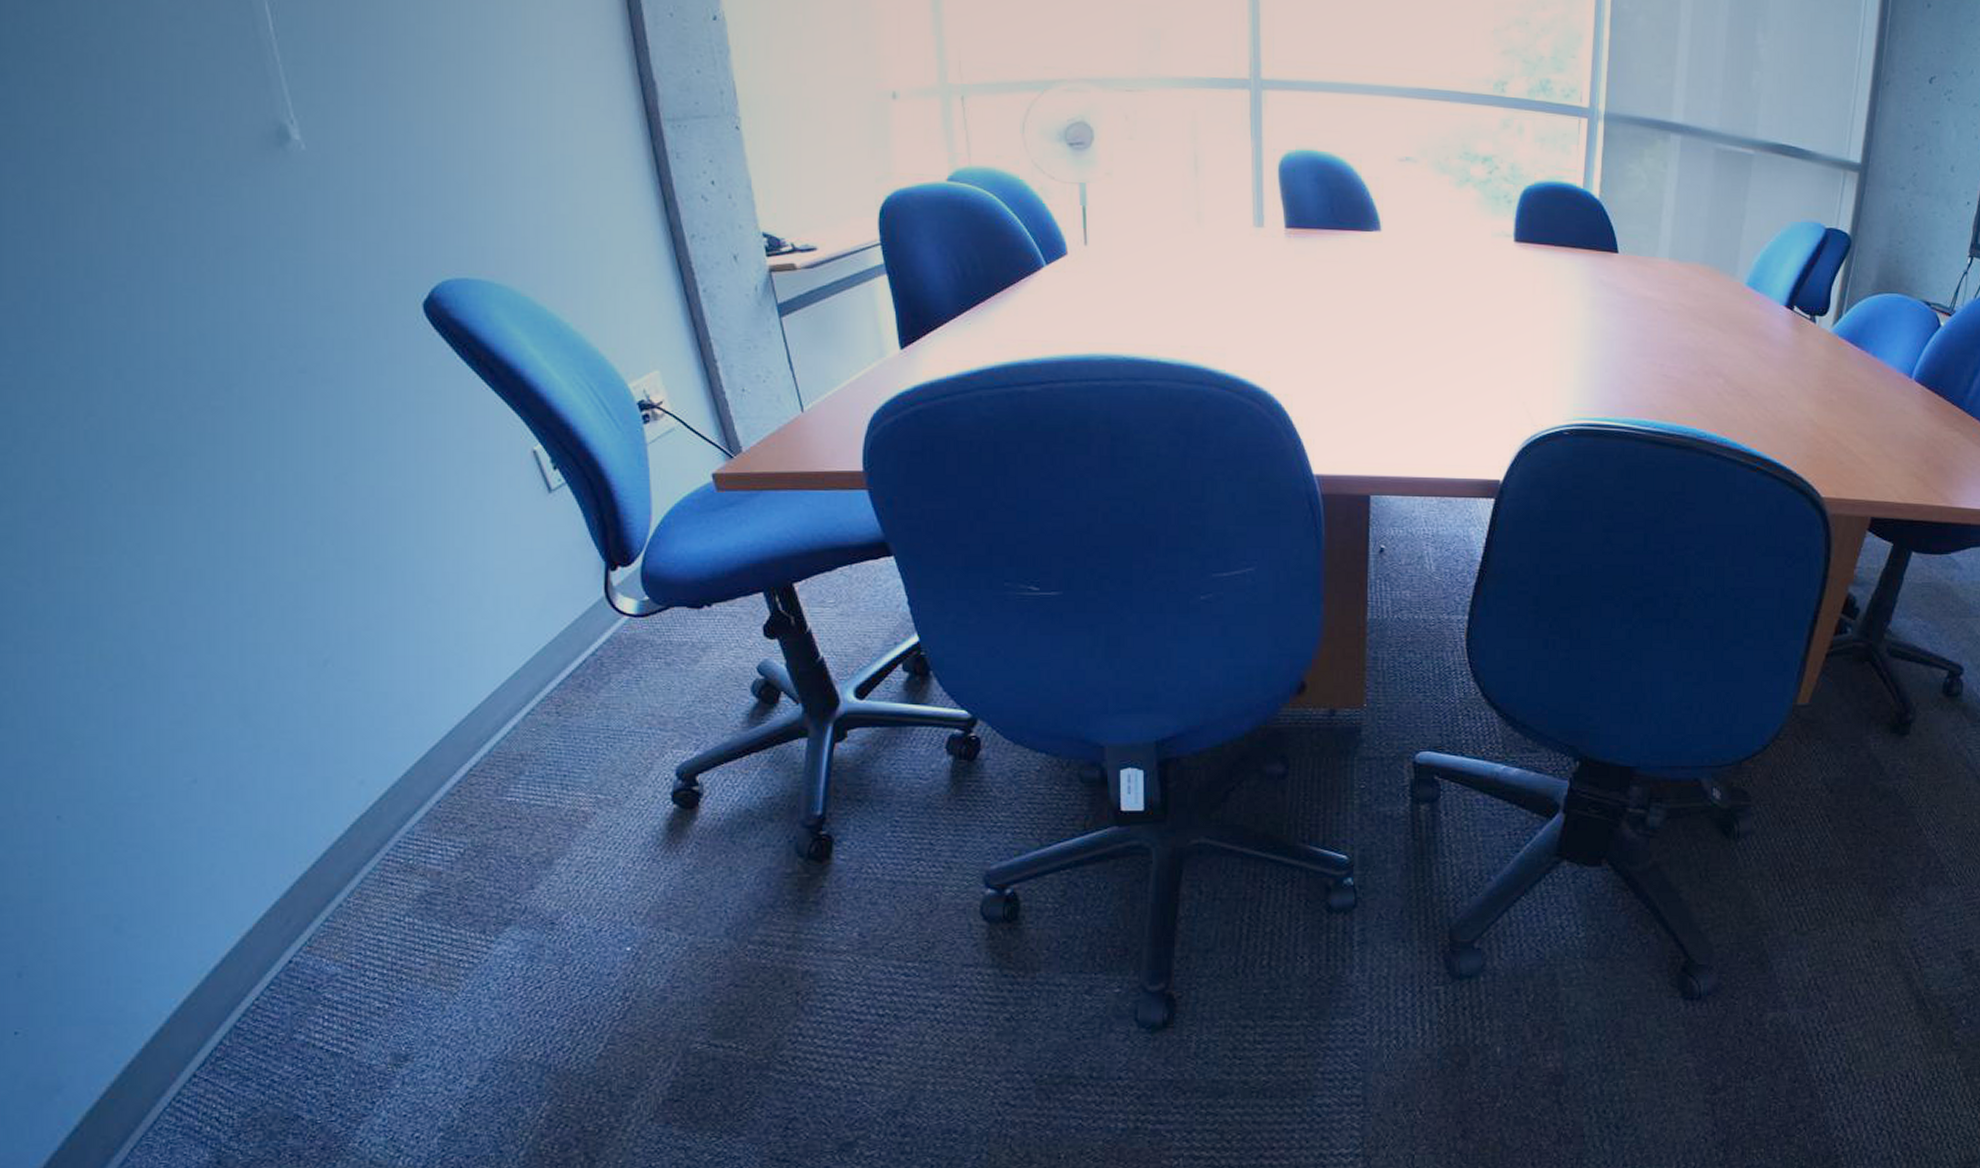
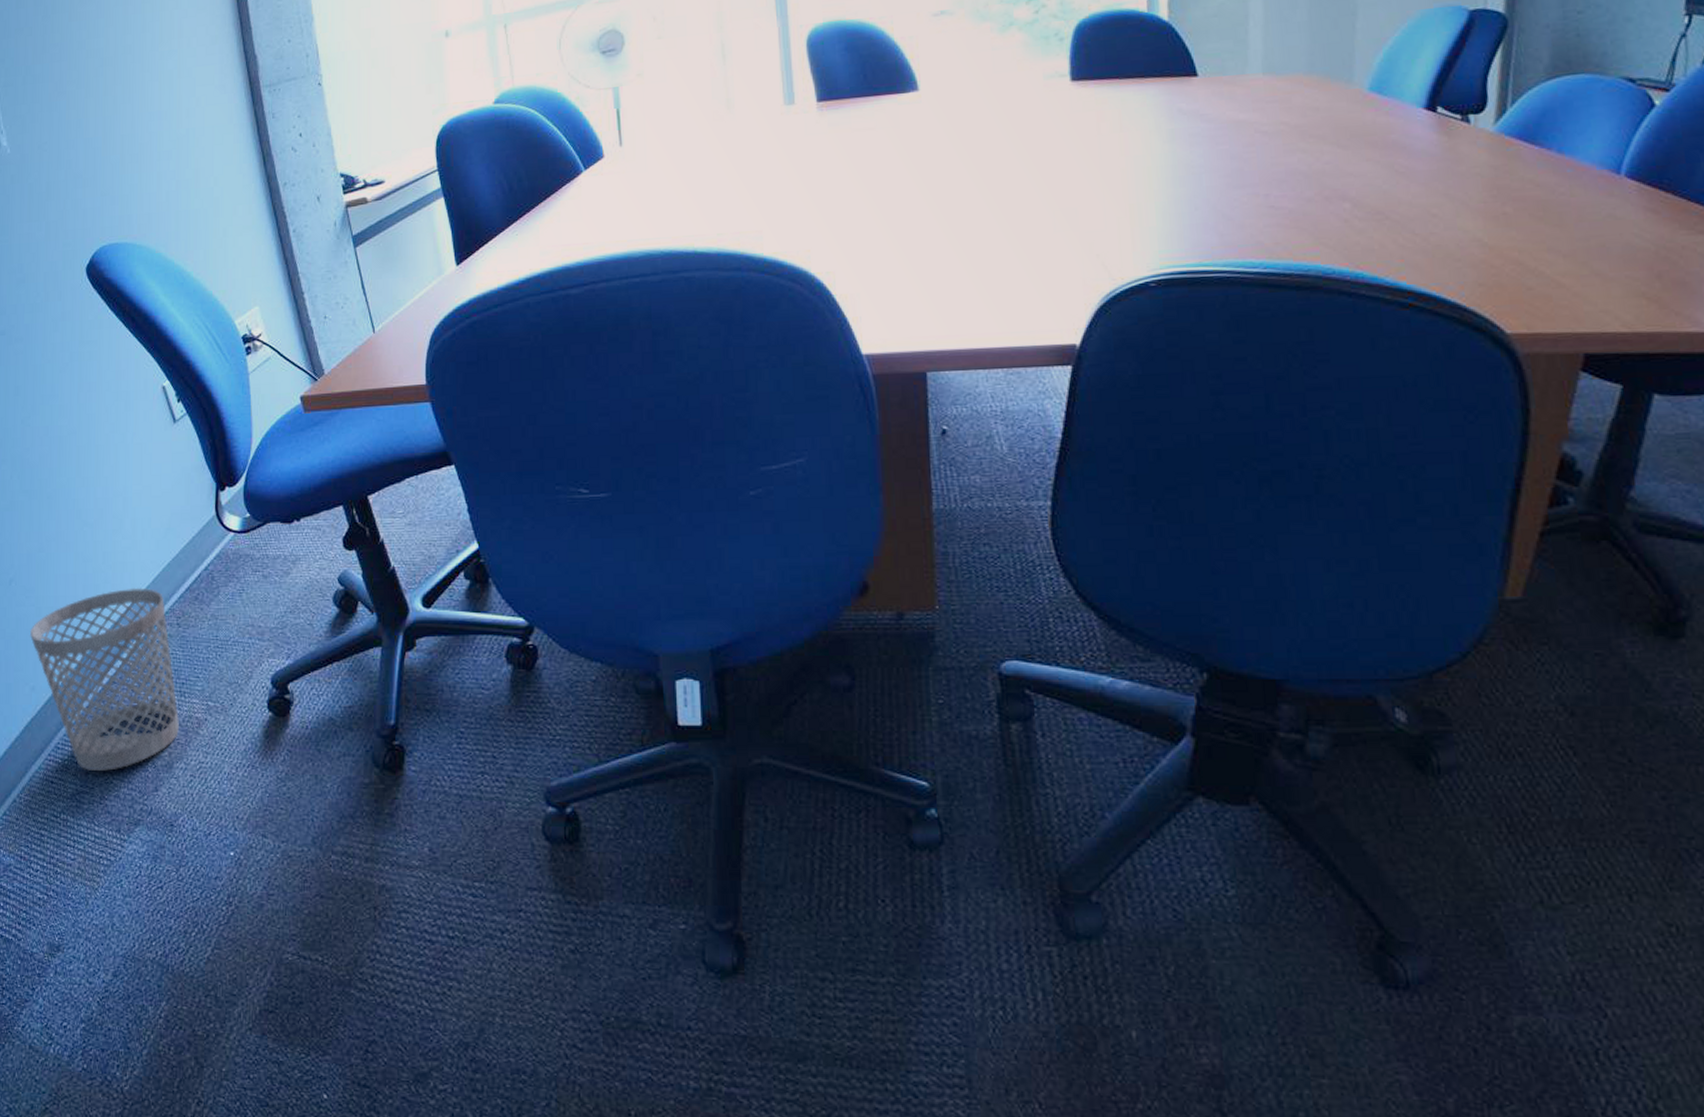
wastebasket: none [354,672,560,870] -> present [29,587,179,771]

